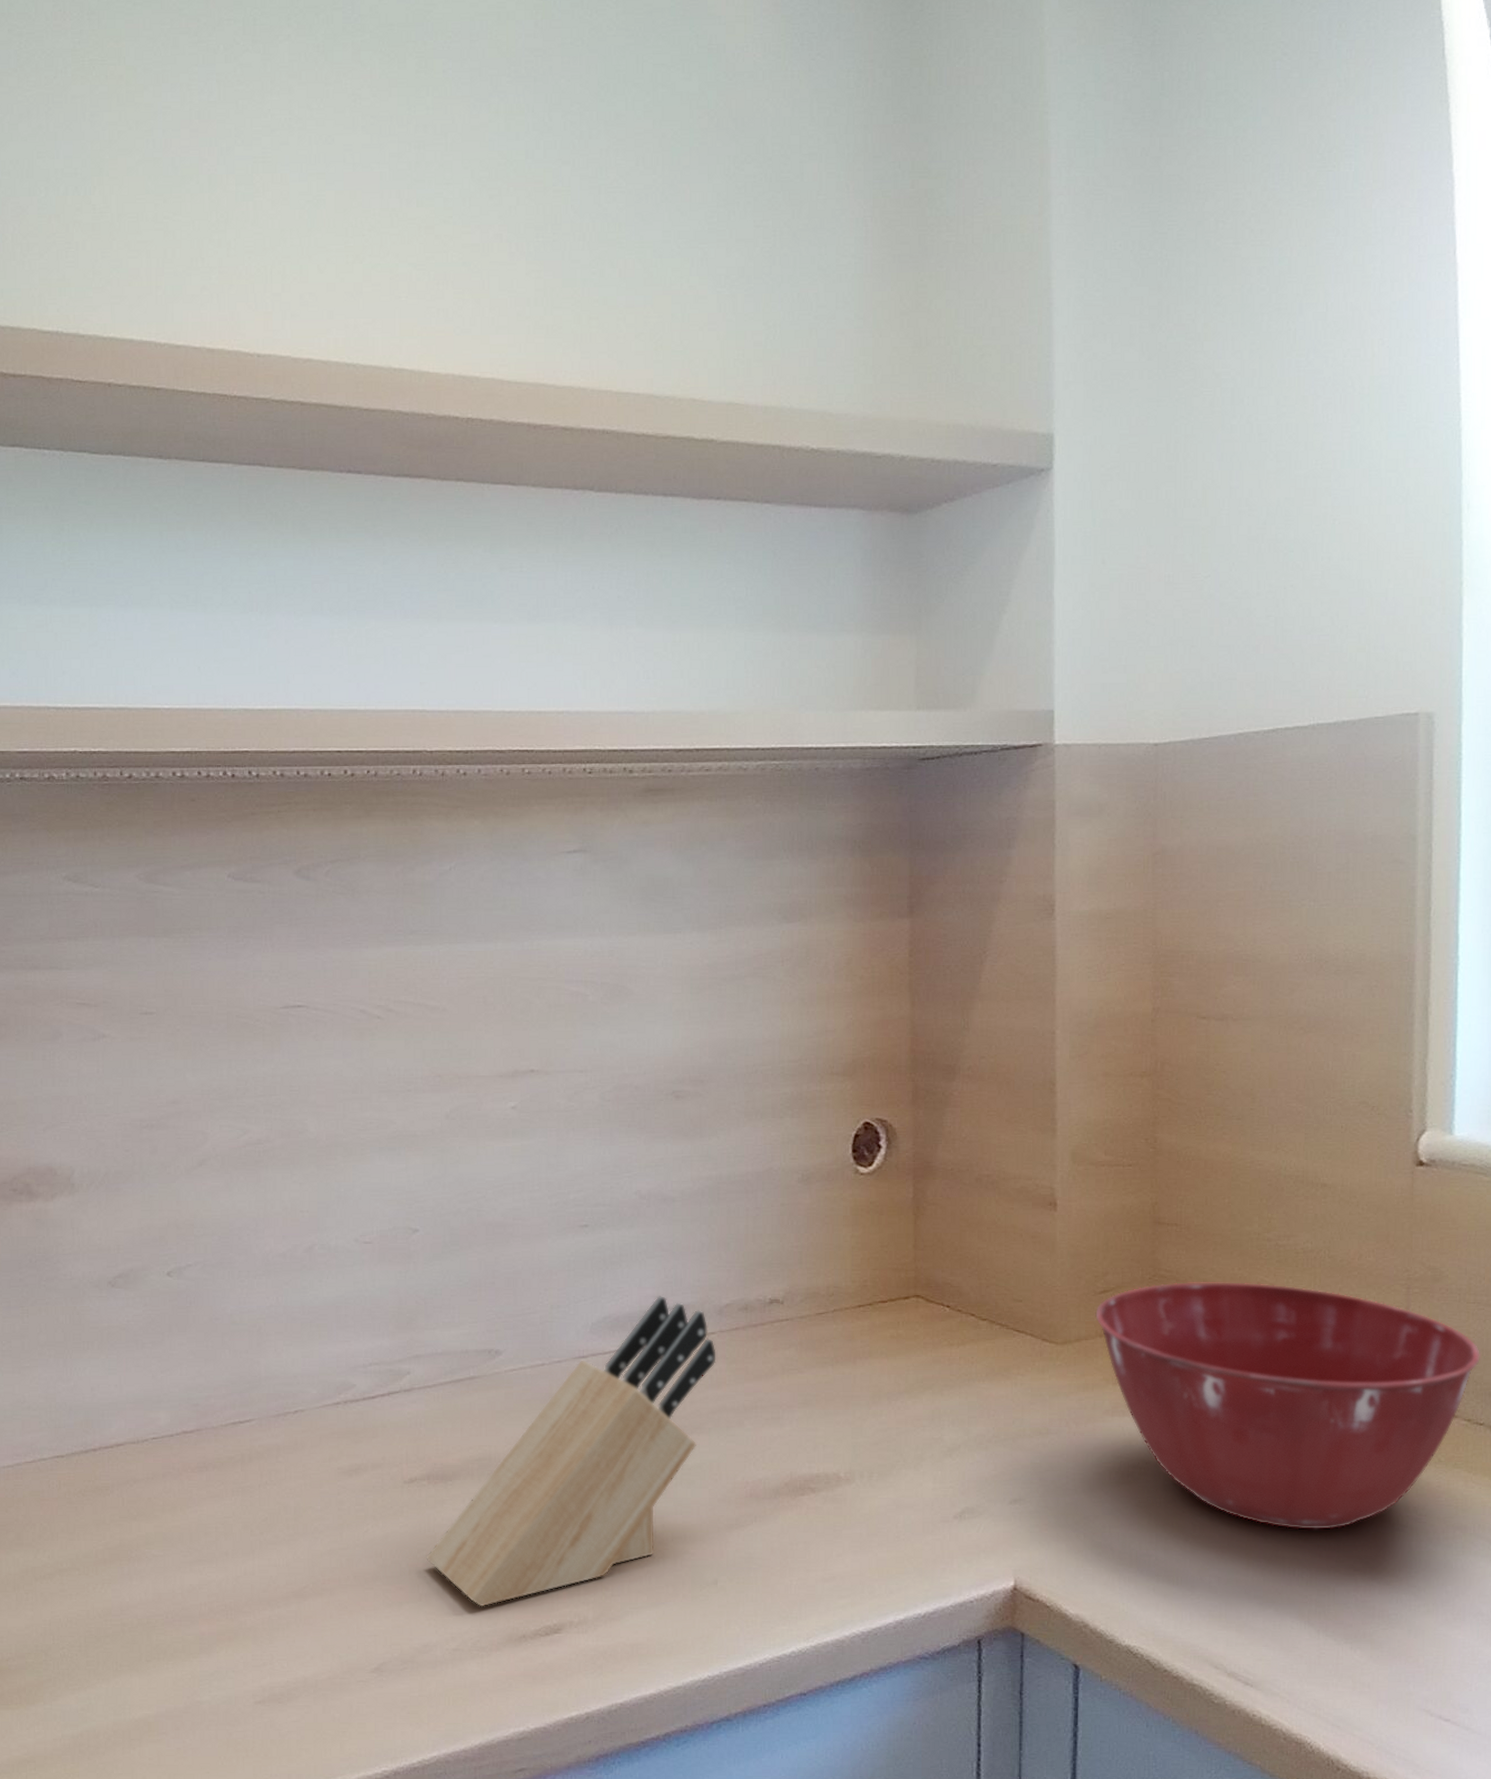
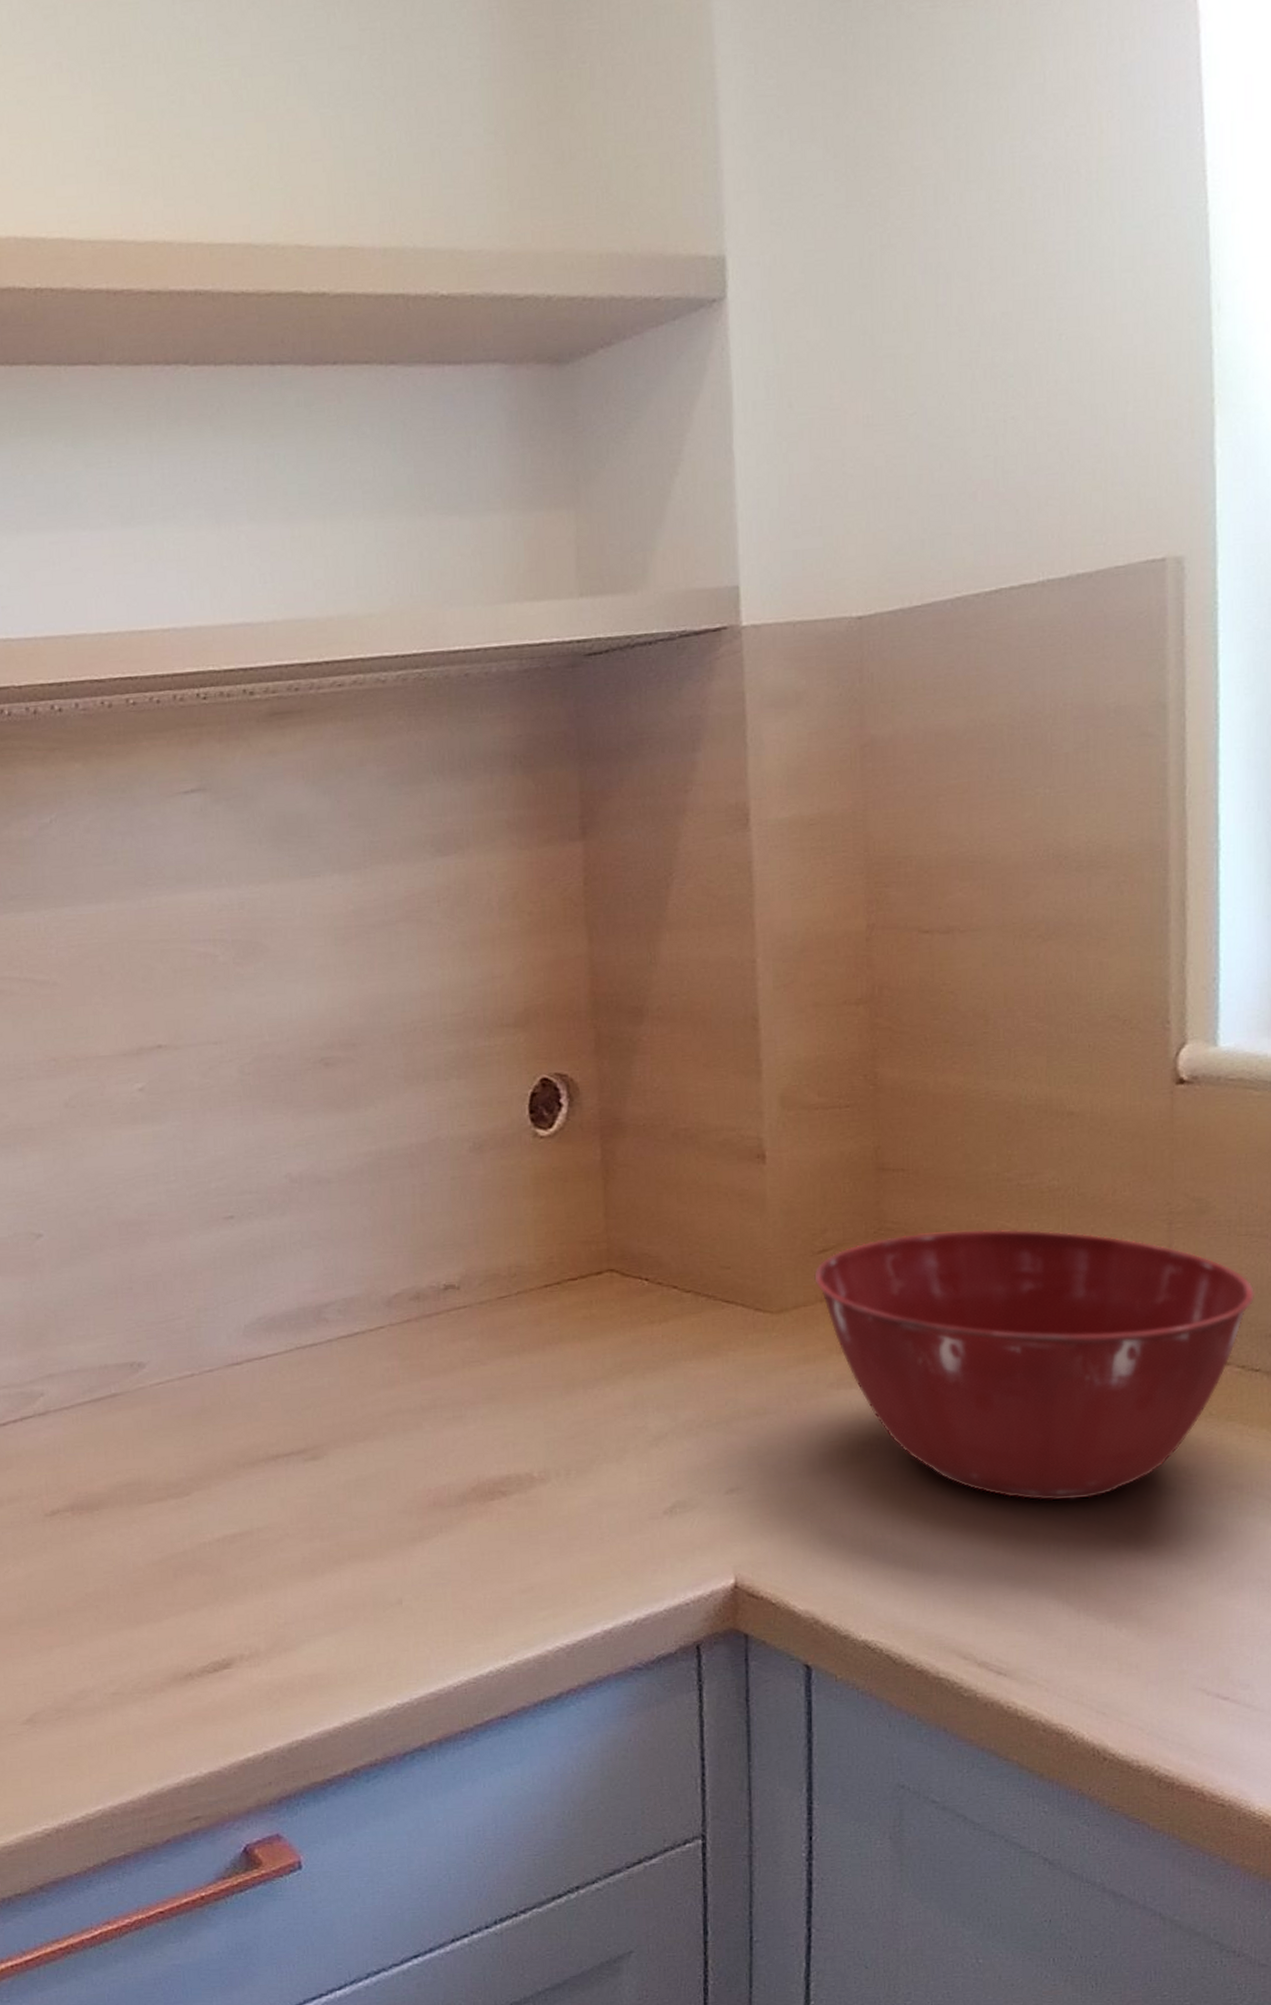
knife block: present [426,1296,716,1607] -> none [75,1290,388,1646]

